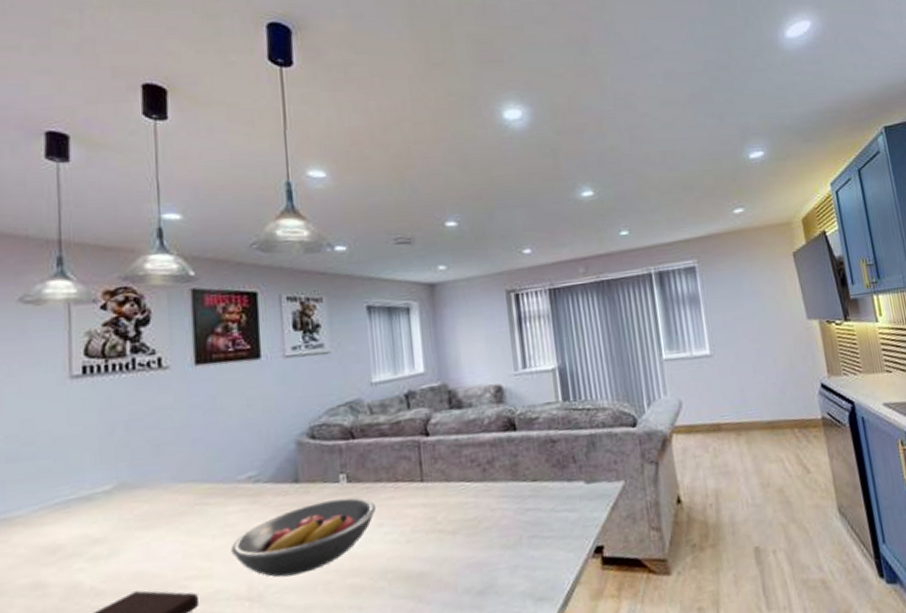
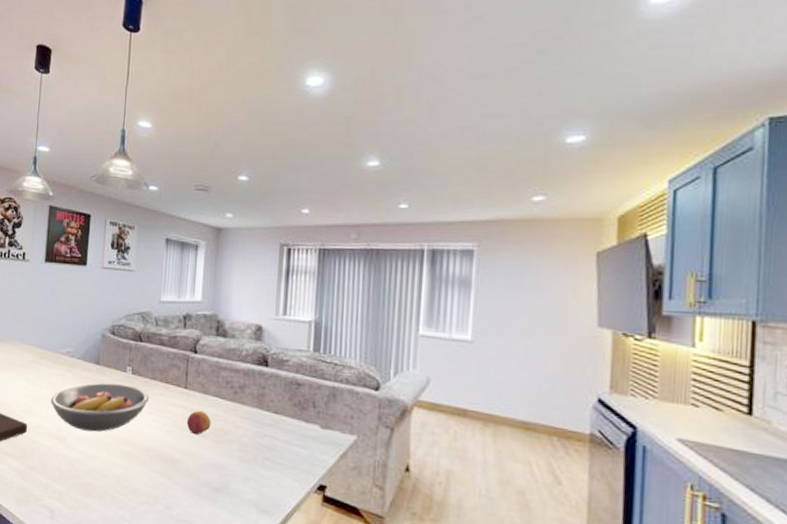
fruit: none [429,502,461,535] -> present [186,410,211,435]

